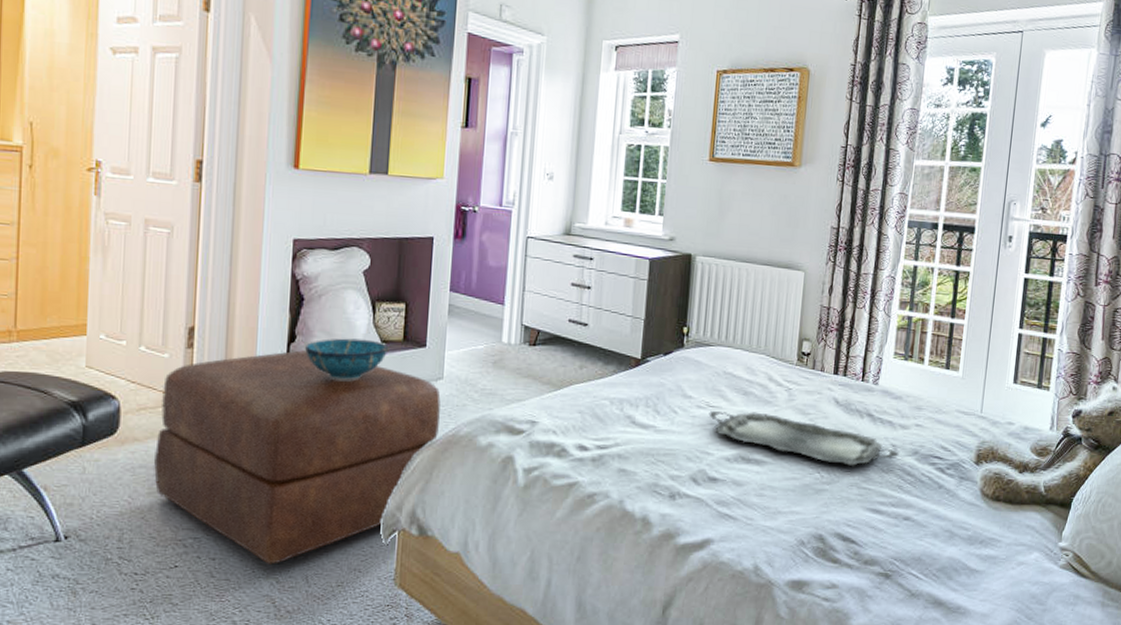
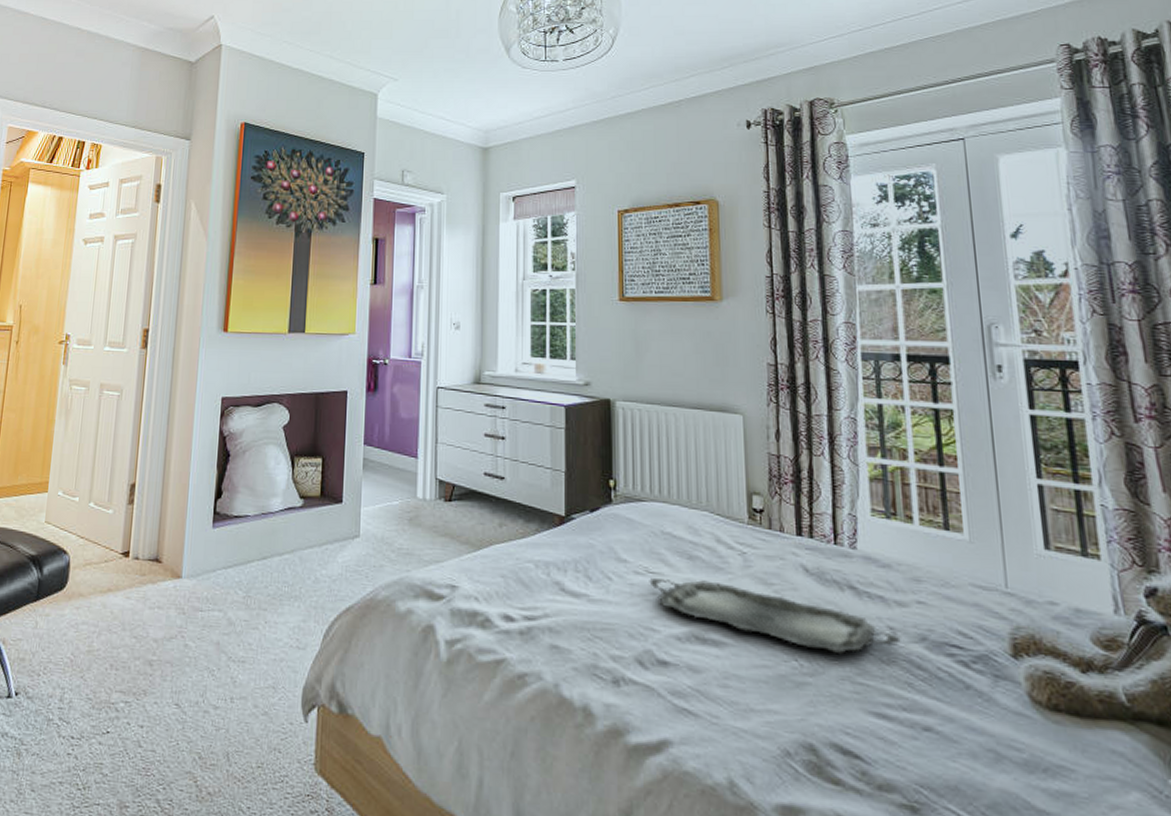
ottoman: present [154,350,441,564] -> none [94,506,358,737]
decorative bowl: present [305,338,388,381] -> none [230,494,306,538]

